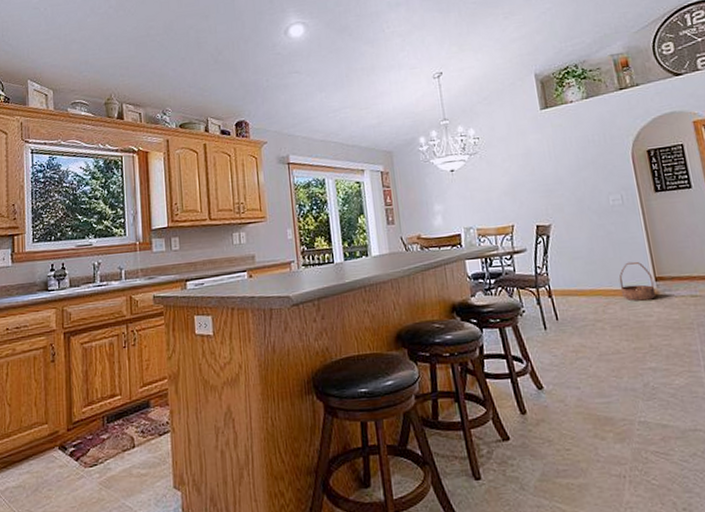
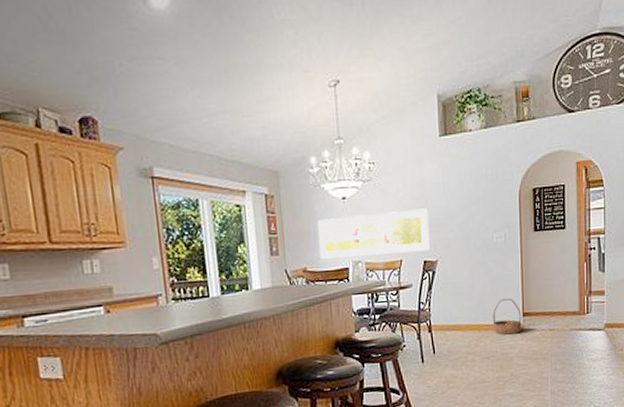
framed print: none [429,175,542,227] -> present [318,208,430,259]

